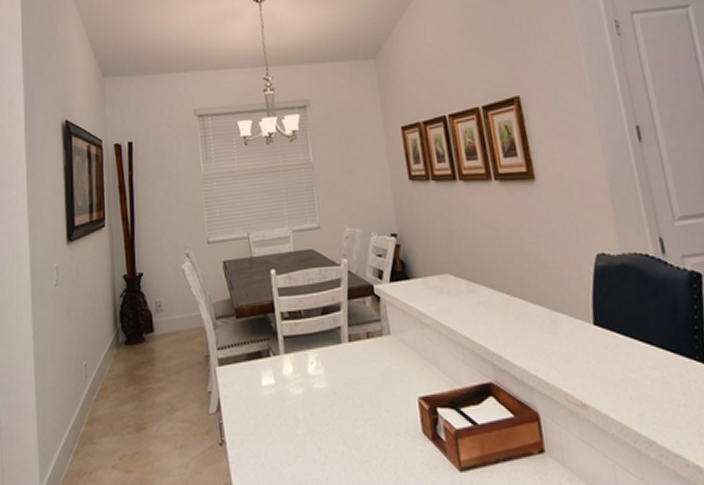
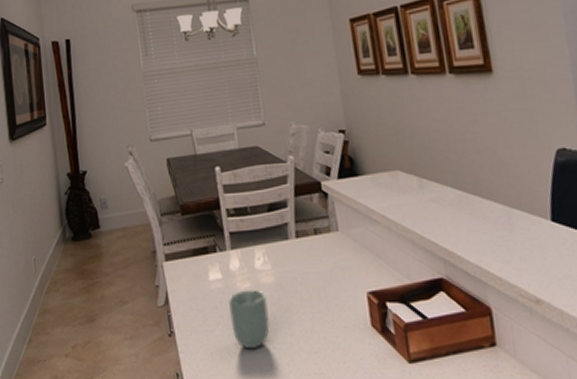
cup: none [280,395,322,459] -> present [228,290,270,349]

